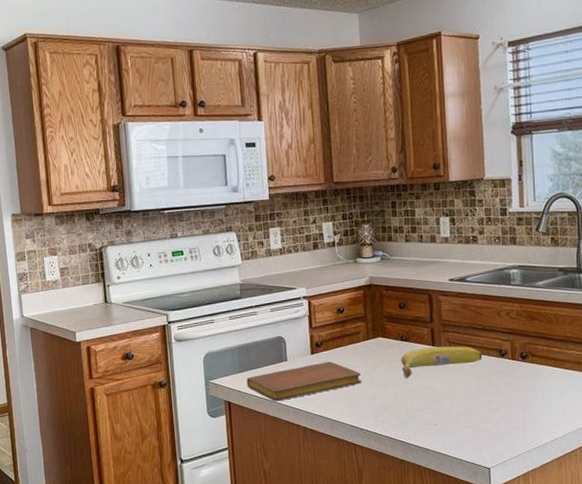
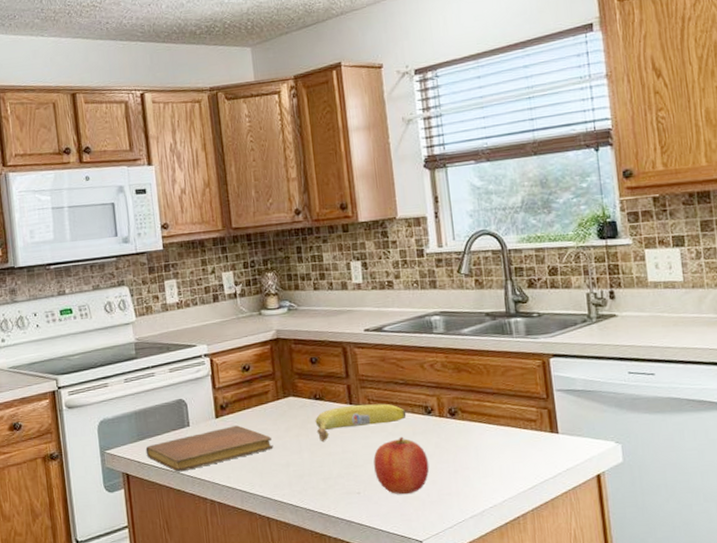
fruit: none [451,376,500,427] -> present [373,436,430,495]

